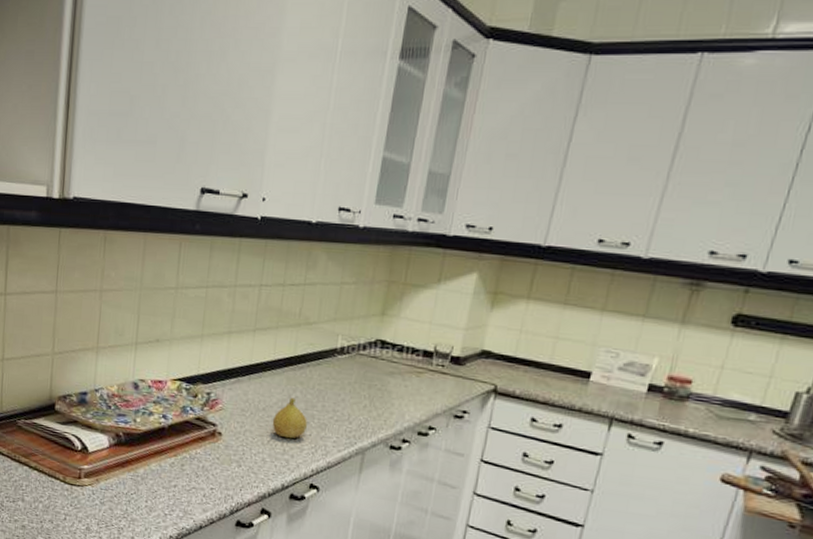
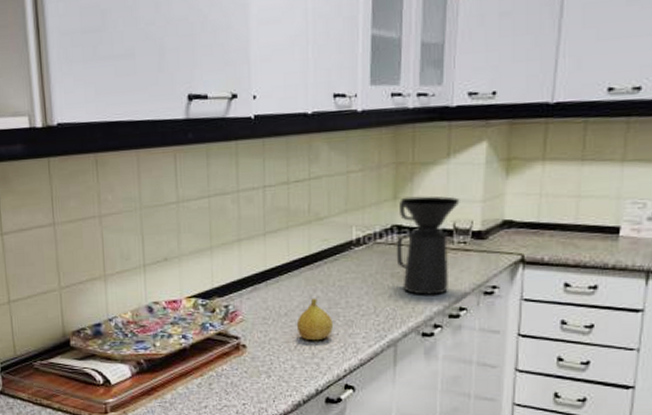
coffee maker: none [376,314,444,412] -> present [396,195,460,296]

